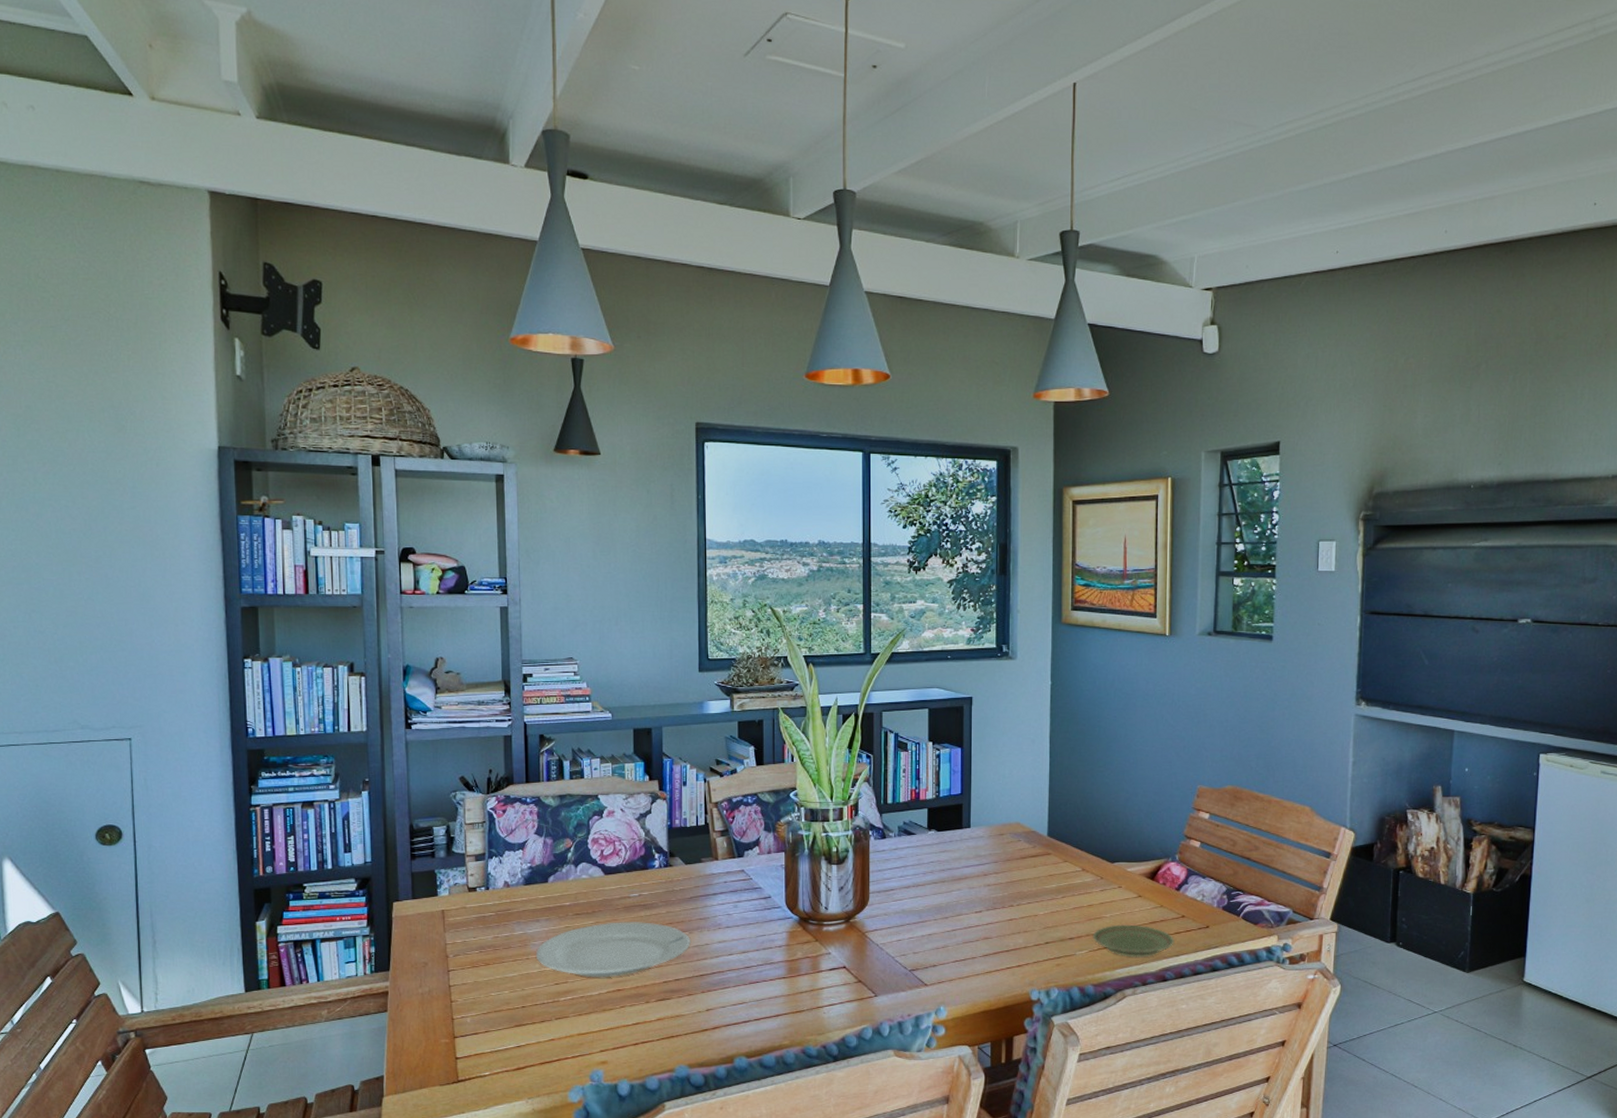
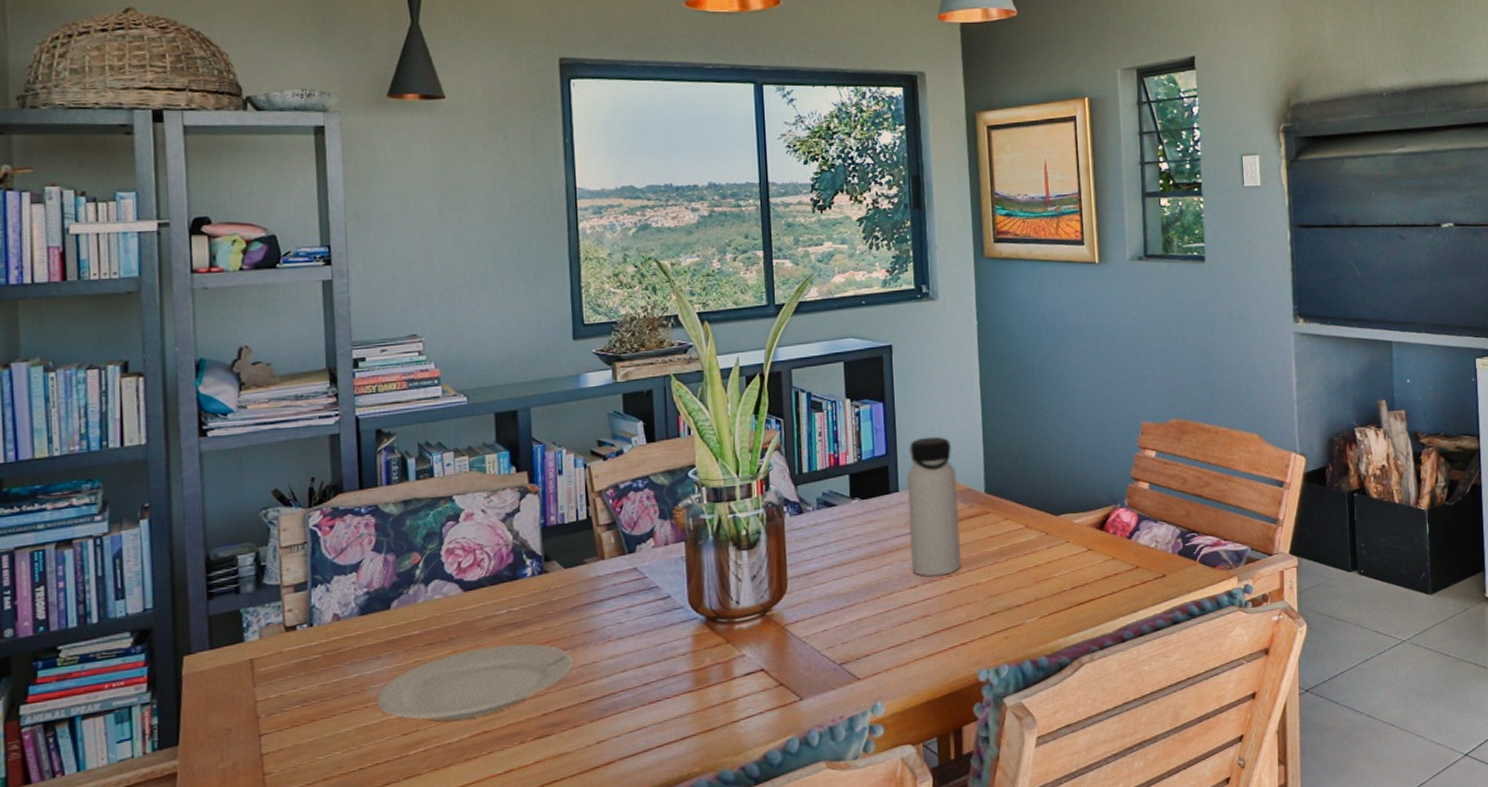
water bottle: none [978,782,1023,905] -> present [906,436,961,577]
plate: present [1092,924,1174,958] -> none [1041,582,1131,620]

